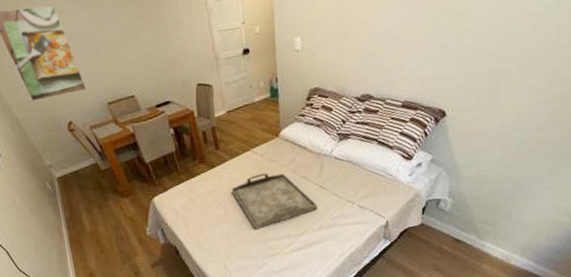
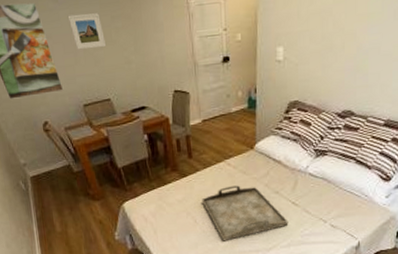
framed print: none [87,12,128,50] -> present [67,13,107,50]

